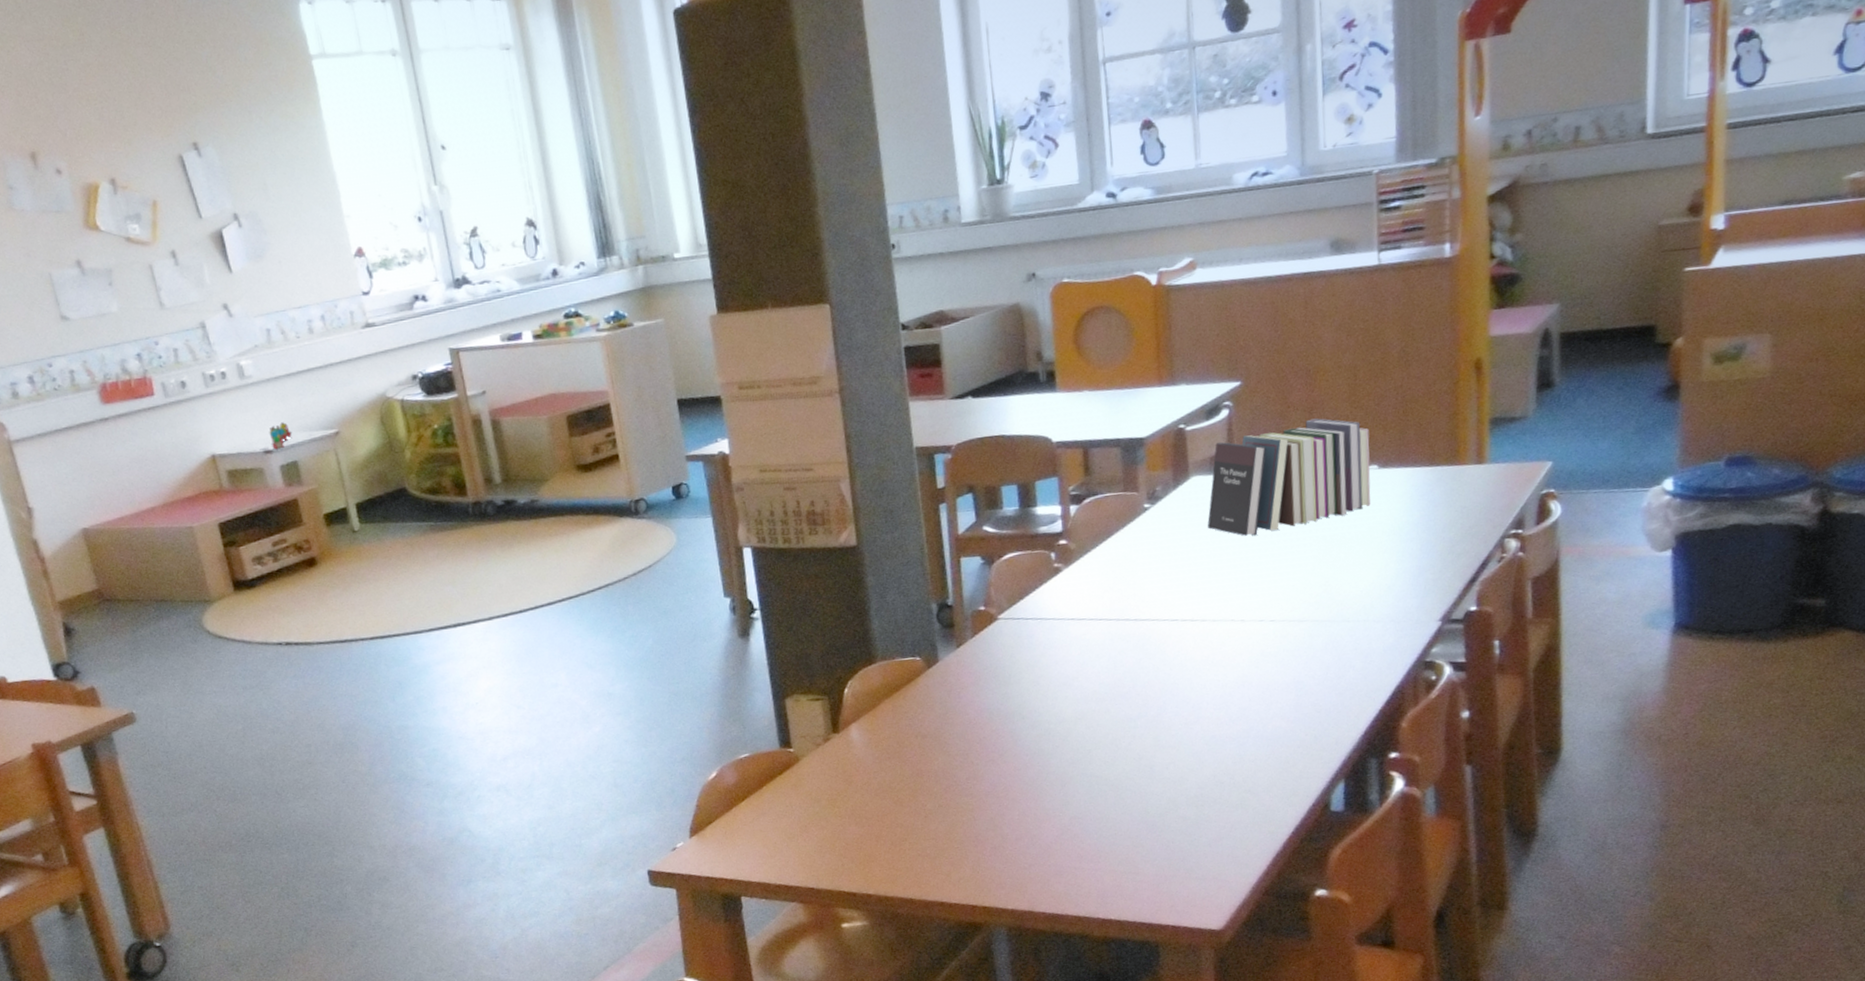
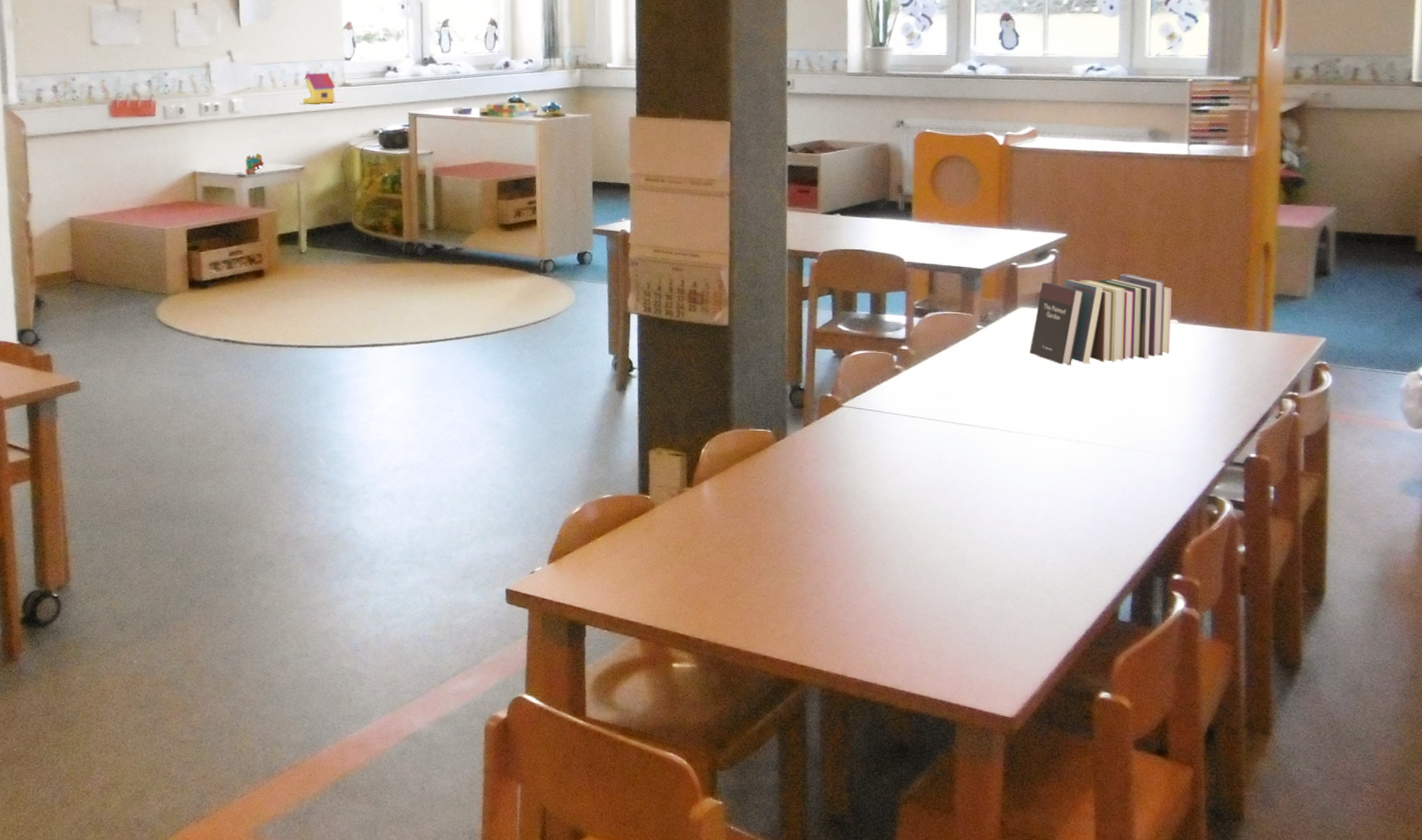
toy house: none [319,314,368,357] -> present [299,73,342,105]

